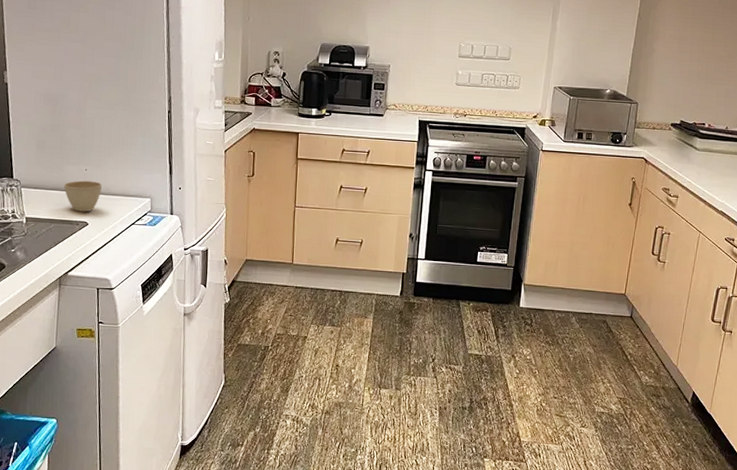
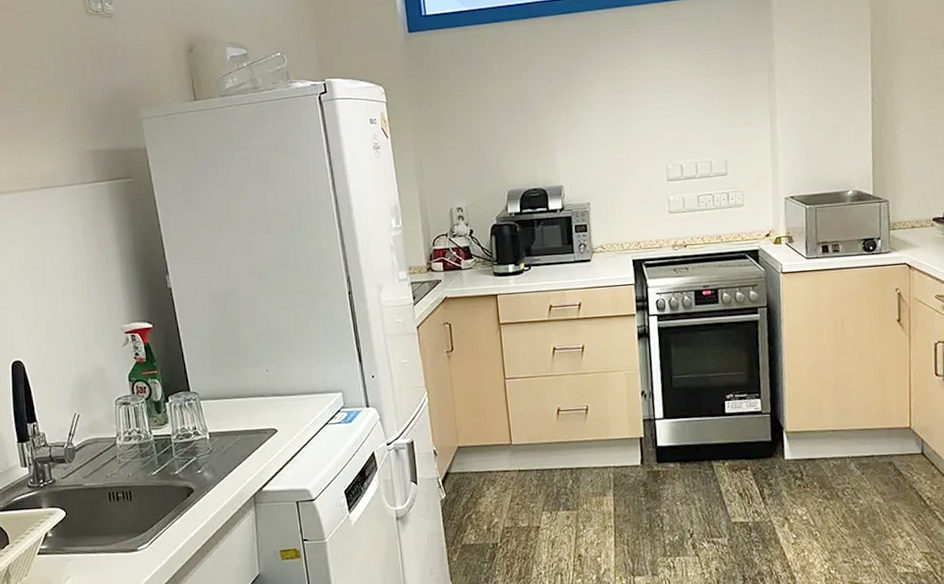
cup: present [63,180,103,212] -> none [245,382,288,419]

